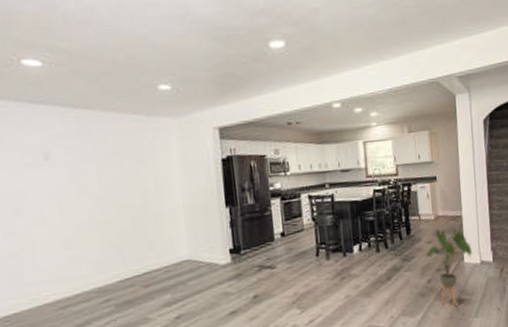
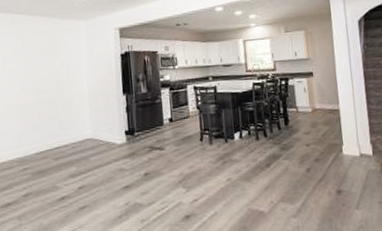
house plant: present [425,228,472,307] -> none [303,121,351,198]

